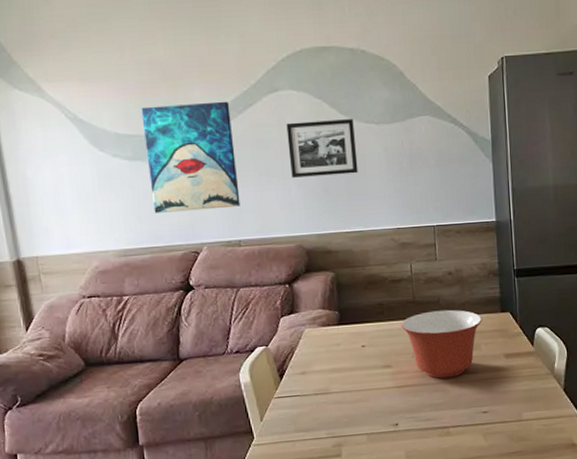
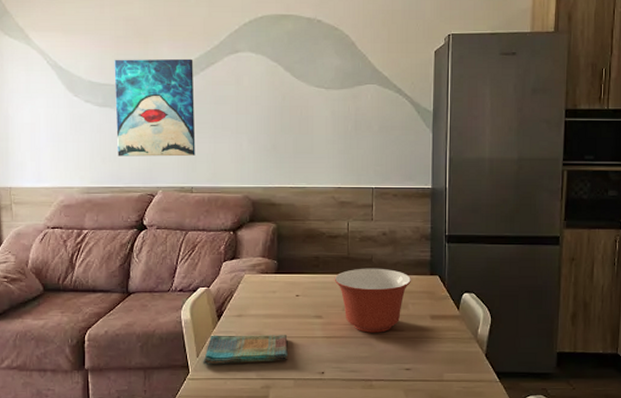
dish towel: none [267,389,358,429] -> present [203,335,288,365]
picture frame: present [286,119,358,178] -> none [243,82,306,134]

